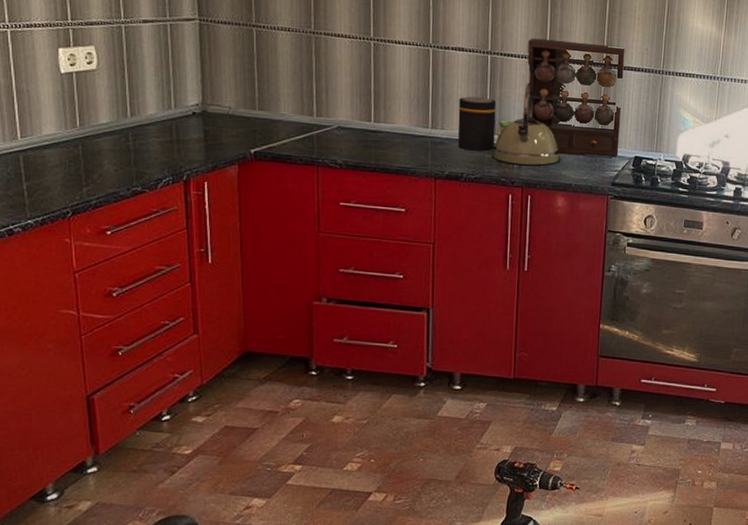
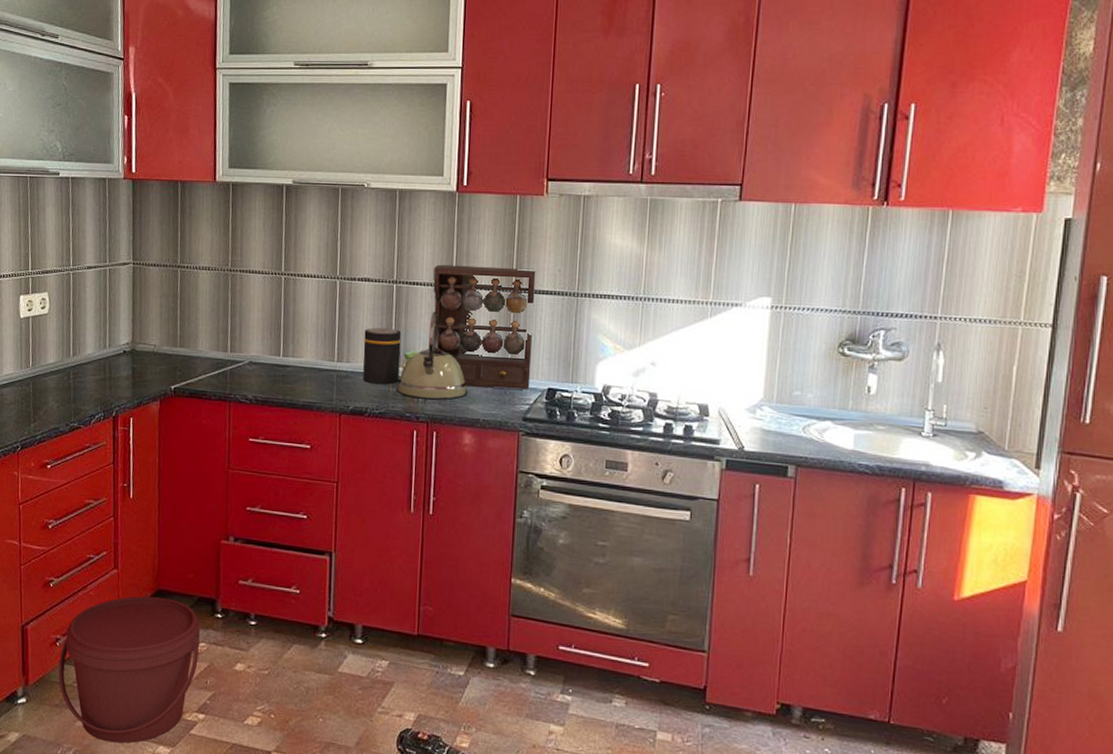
bucket: none [134,358,294,501] -> present [58,596,200,744]

